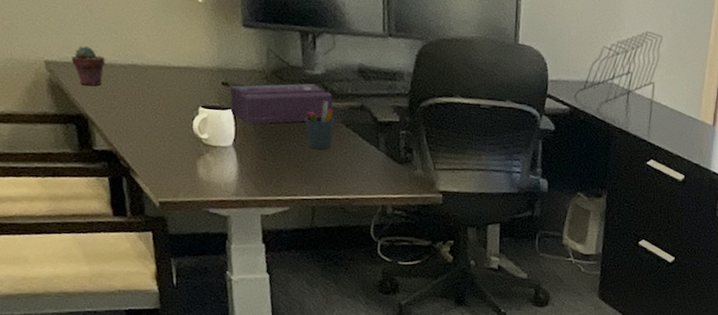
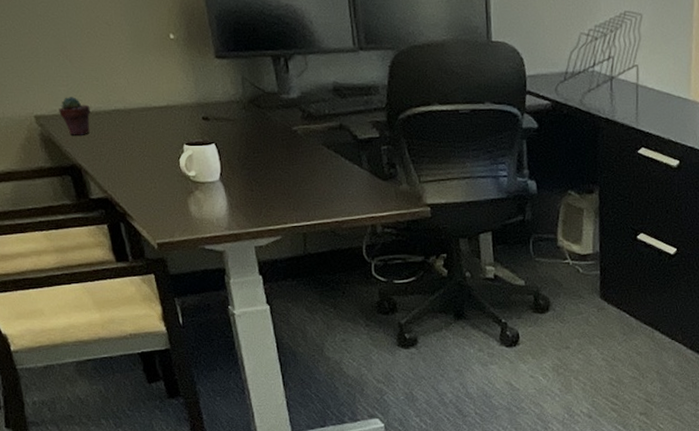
tissue box: present [230,83,333,124] -> none [211,107,313,156]
pen holder: present [305,101,335,150] -> none [286,124,316,175]

